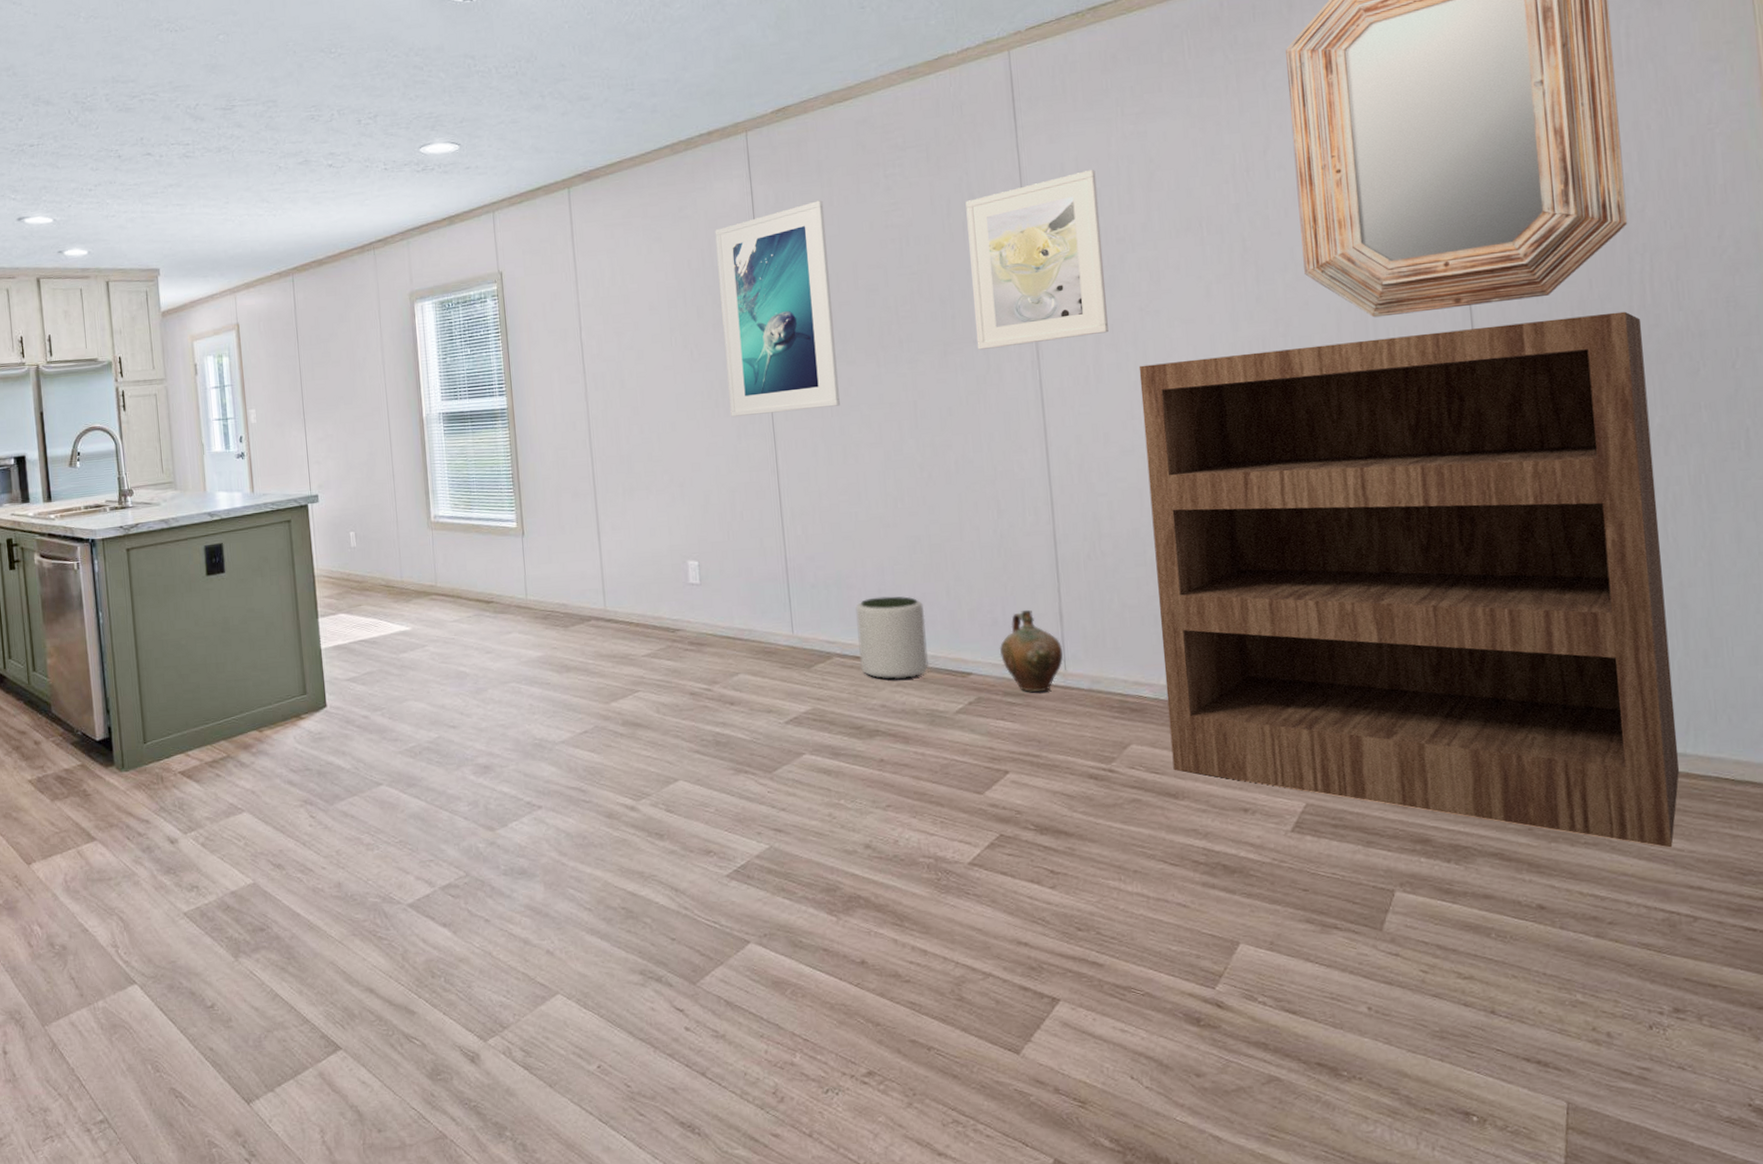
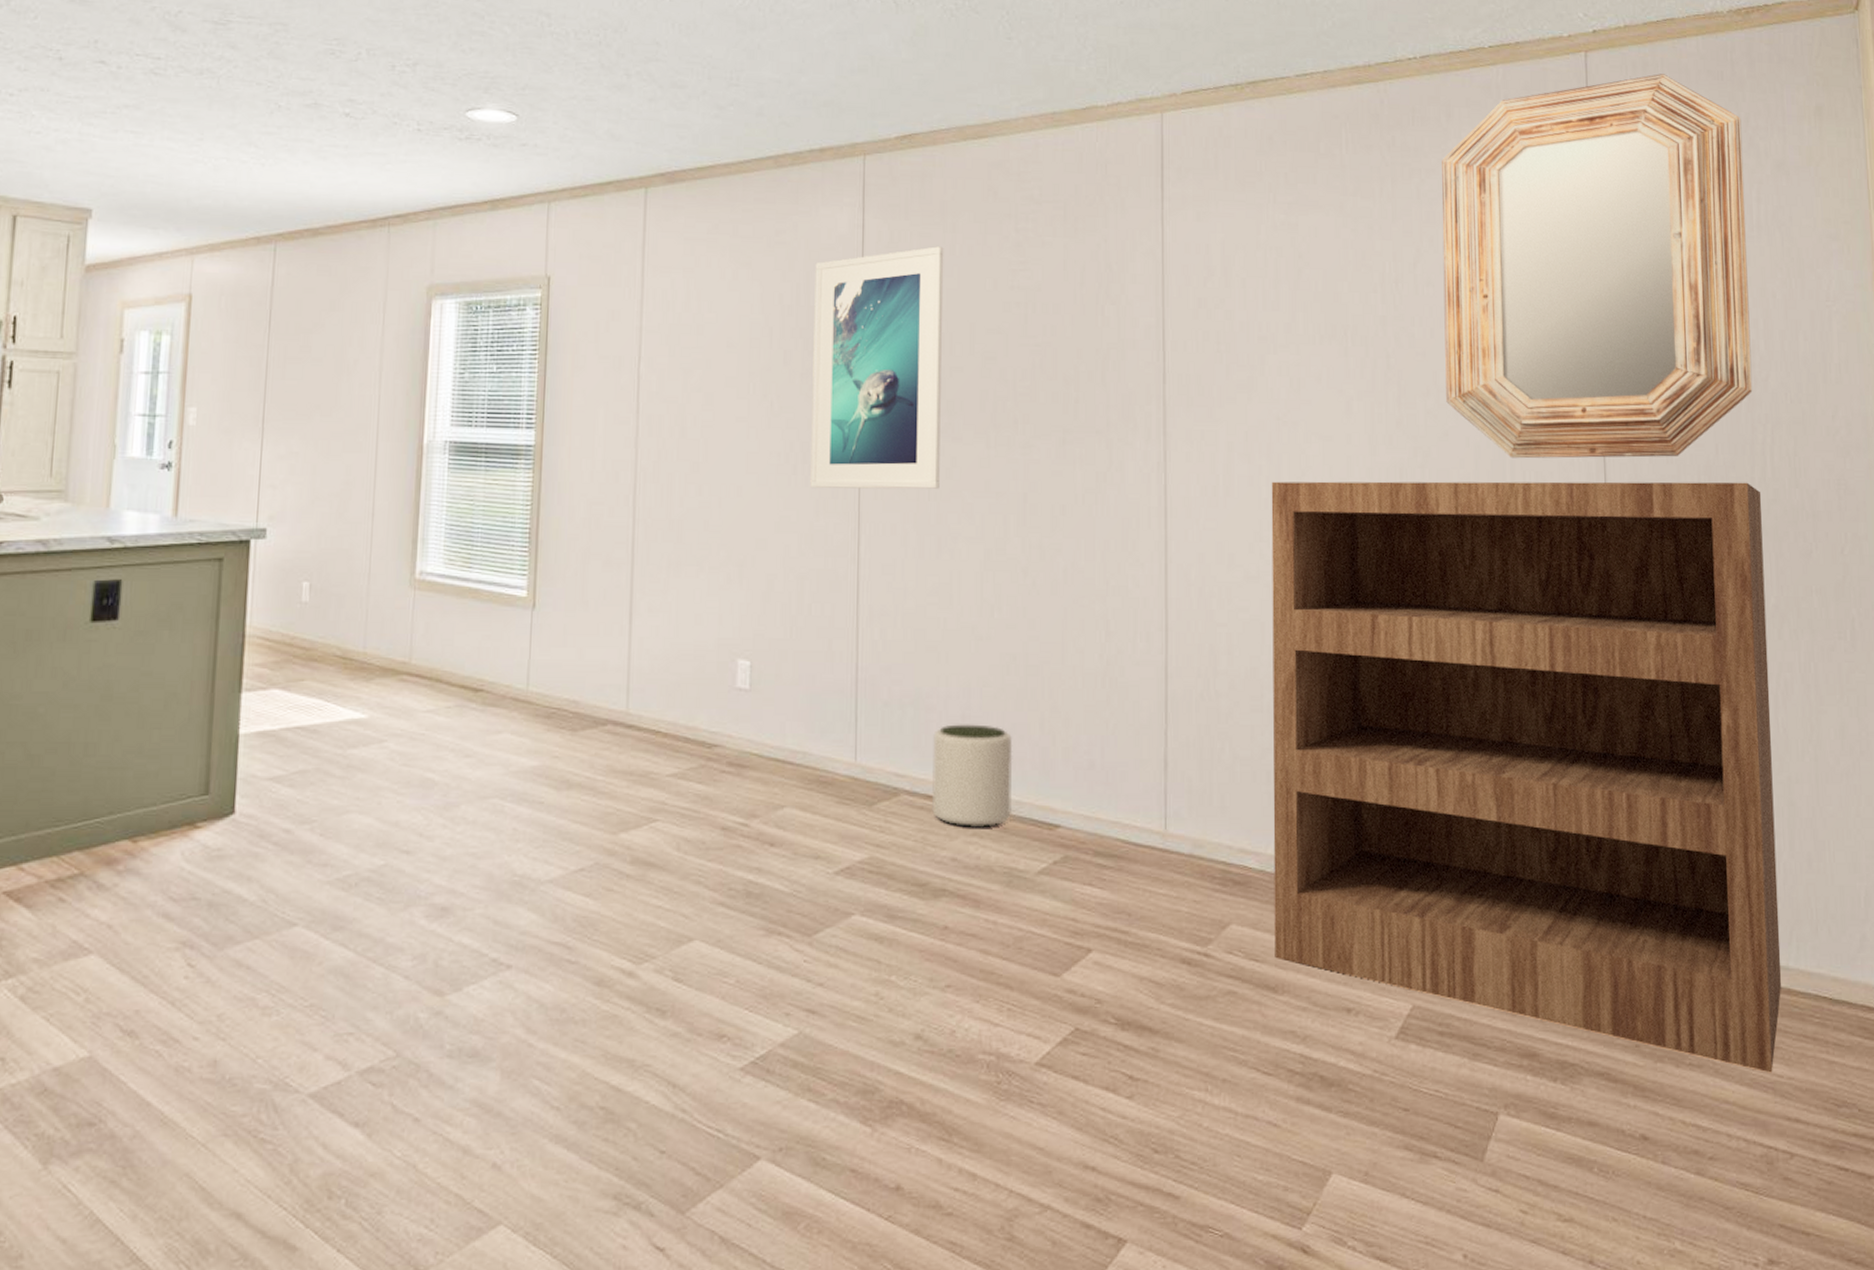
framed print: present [965,169,1109,350] -> none [1100,256,1243,443]
ceramic jug: present [999,609,1063,692] -> none [1093,753,1164,855]

